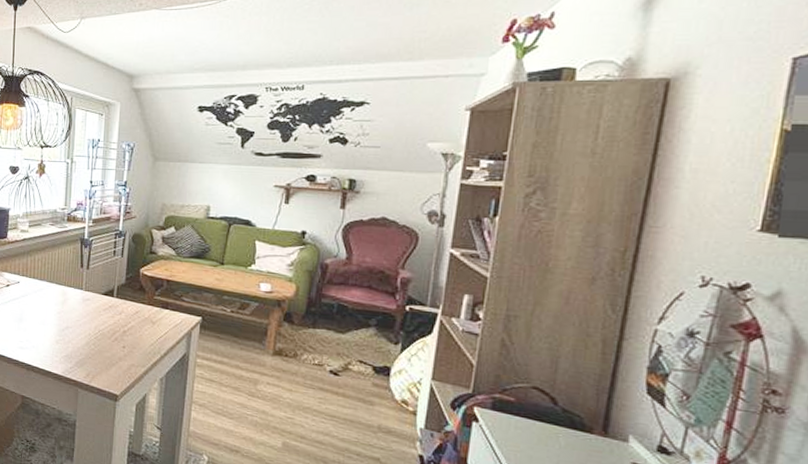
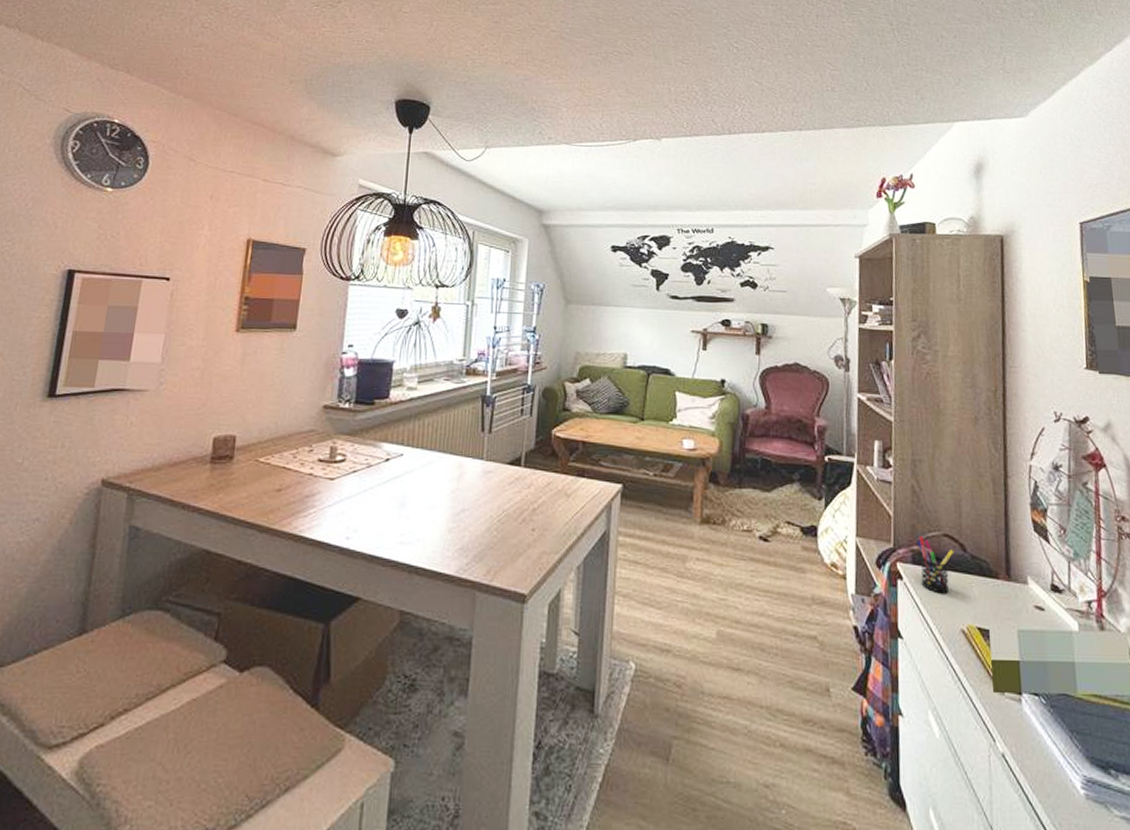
pen holder: none [499,386,543,440] -> present [916,536,955,594]

